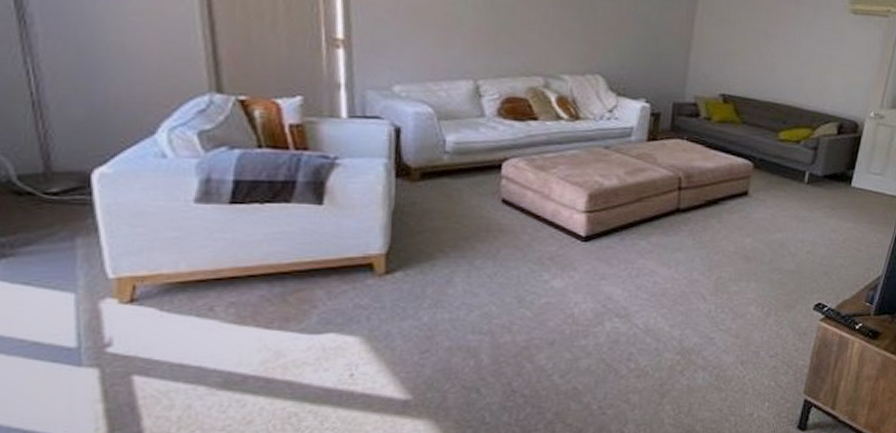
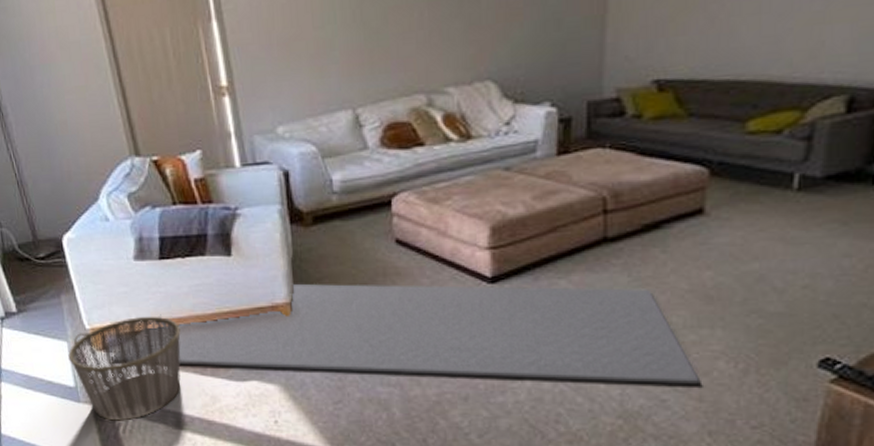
basket: none [73,264,245,386] -> present [68,316,181,421]
rug: none [141,235,738,326] -> present [111,283,701,386]

